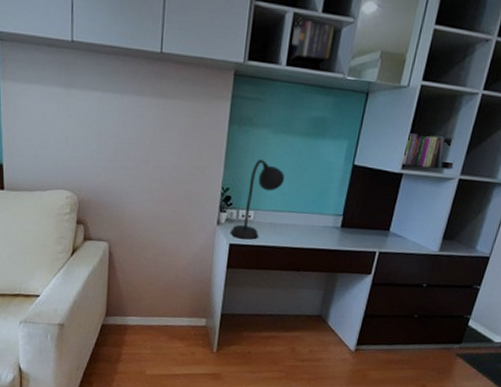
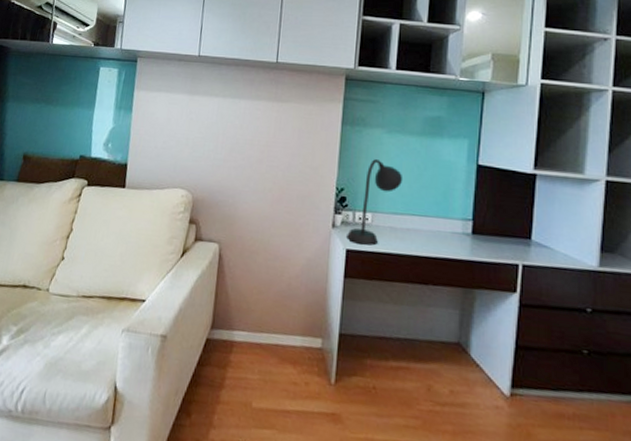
books: present [290,17,336,65] -> none [399,28,442,68]
books: present [400,133,455,170] -> none [531,132,596,170]

